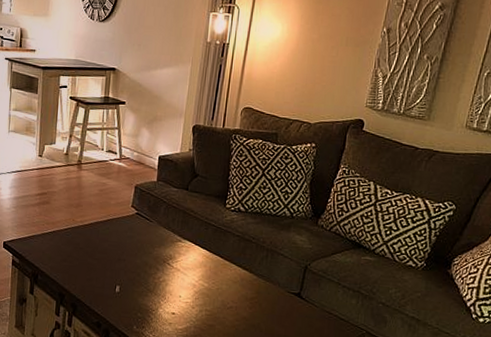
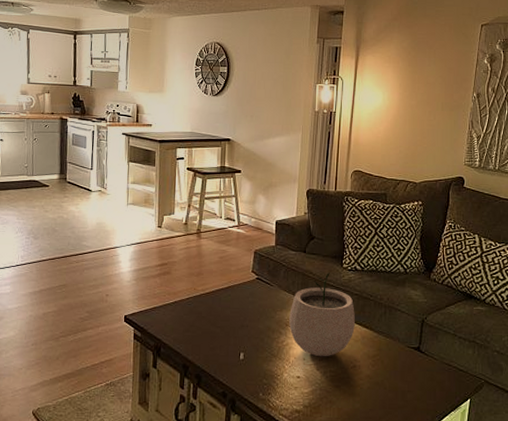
plant pot: none [167,212,236,296] -> present [289,273,355,357]

